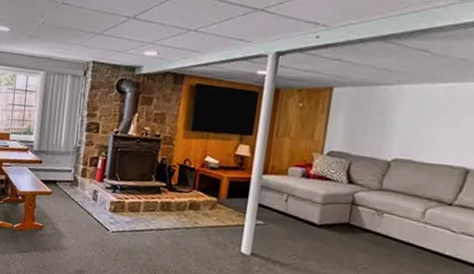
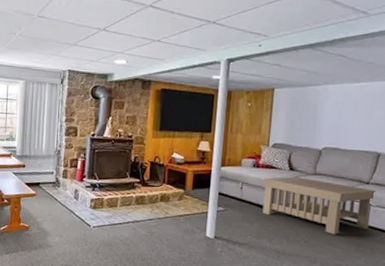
coffee table: none [311,190,461,264] -> present [262,176,376,235]

